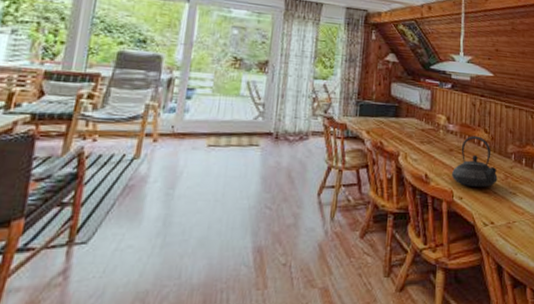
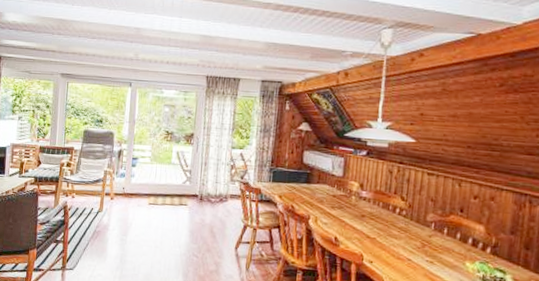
teapot: present [452,136,498,188] -> none [362,203,413,254]

